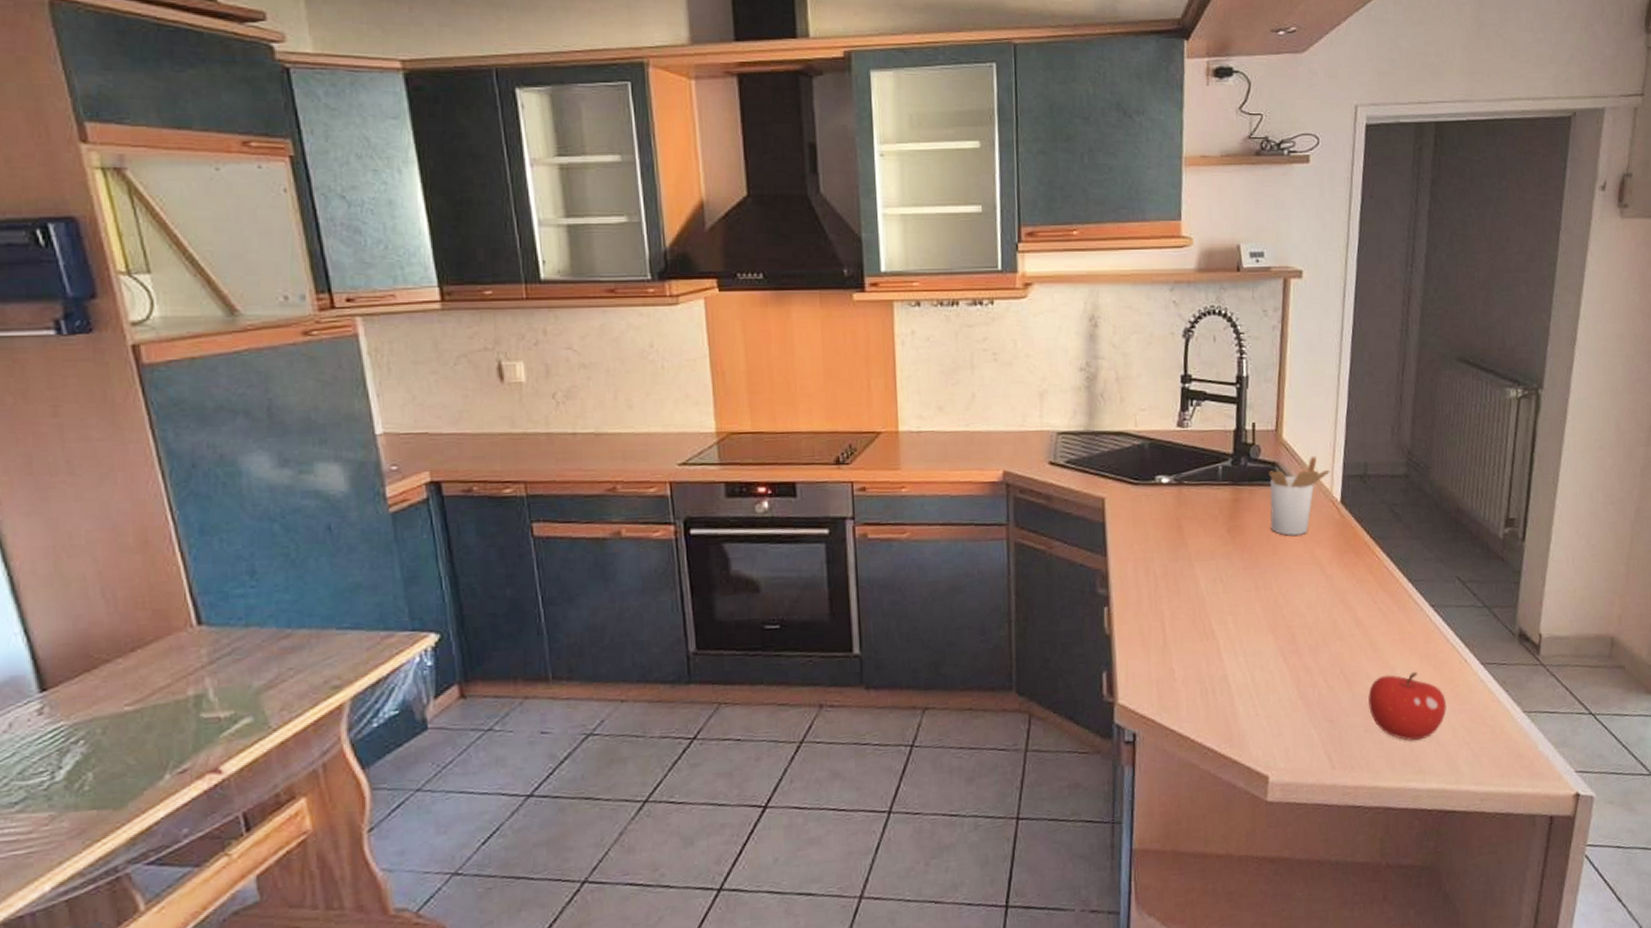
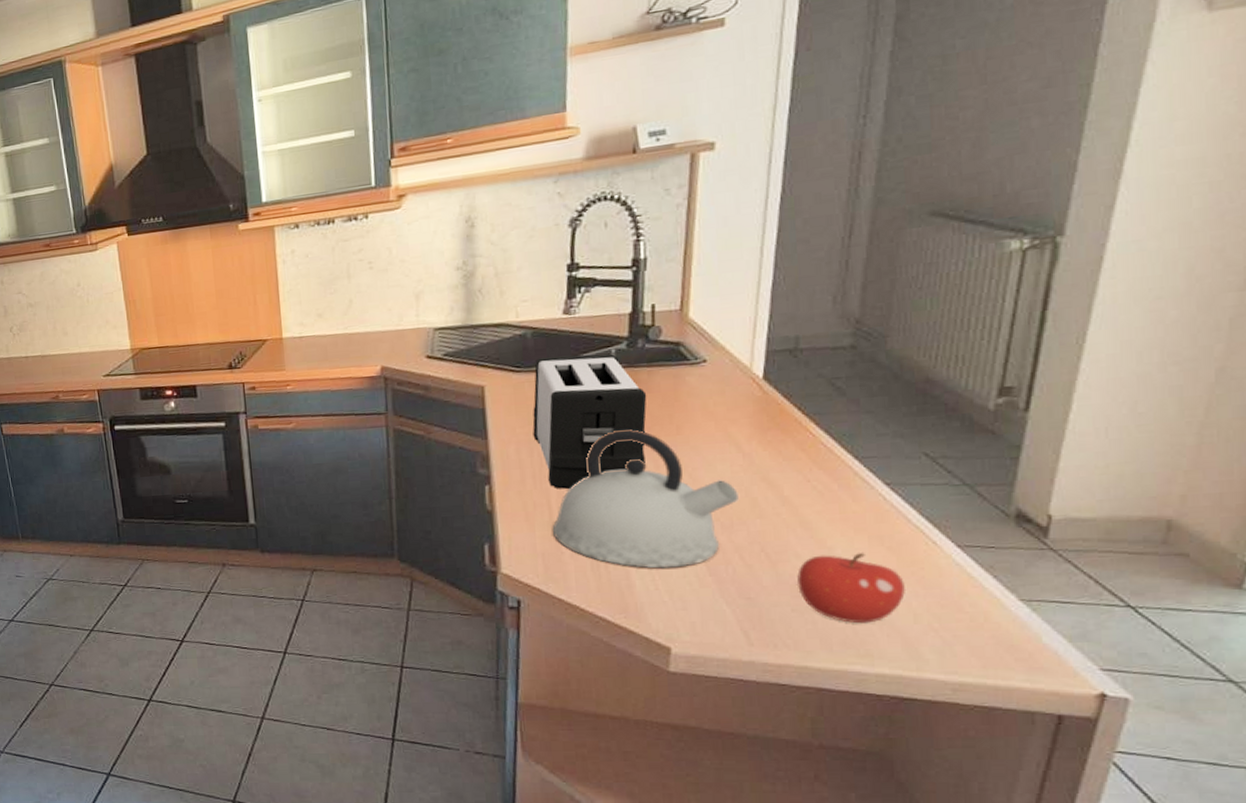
toaster: none [1149,469,1249,611] -> present [532,353,647,489]
kettle: none [1165,548,1323,694] -> present [552,429,739,569]
utensil holder: present [1268,456,1330,536] -> none [671,333,749,415]

